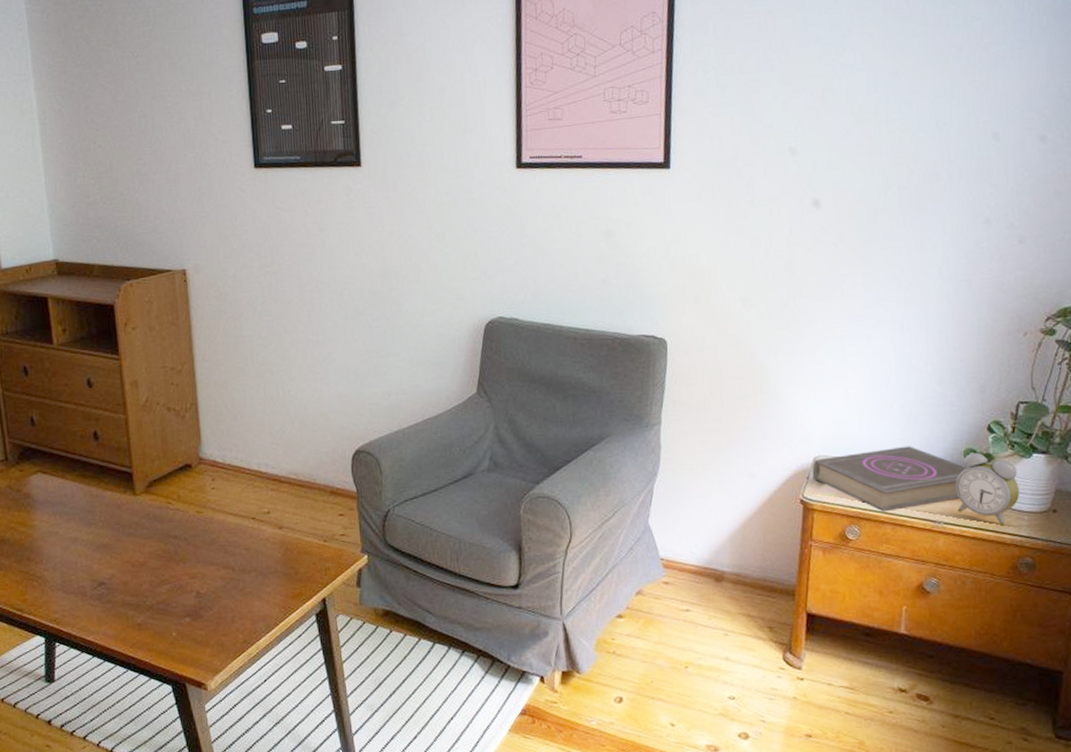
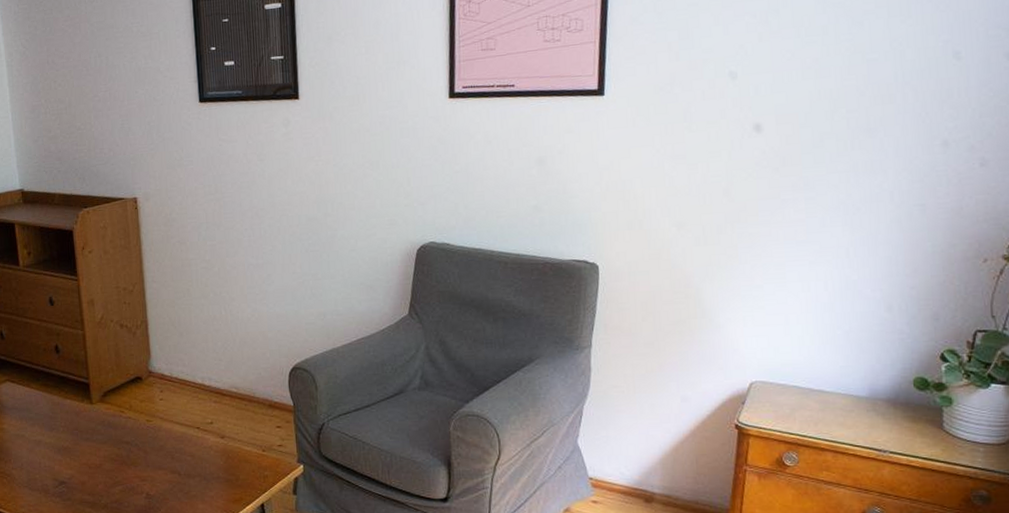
book: present [812,446,968,512] -> none [748,373,917,439]
alarm clock: present [955,452,1020,527] -> none [903,381,975,458]

